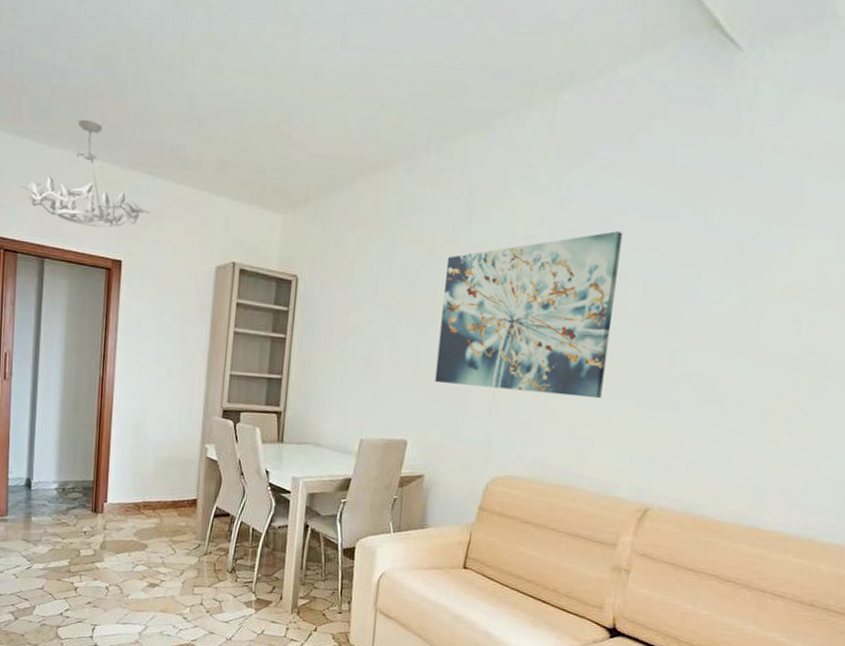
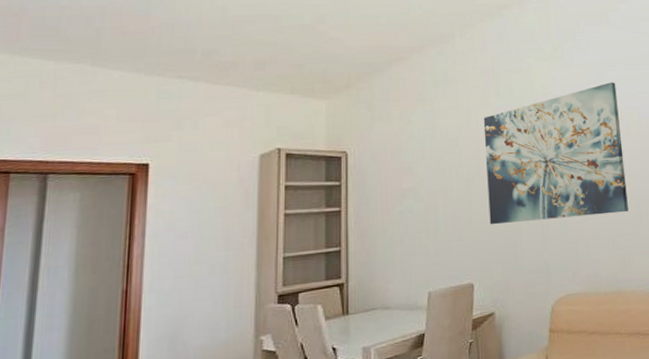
chandelier: present [18,119,150,228] -> none [13,34,182,135]

